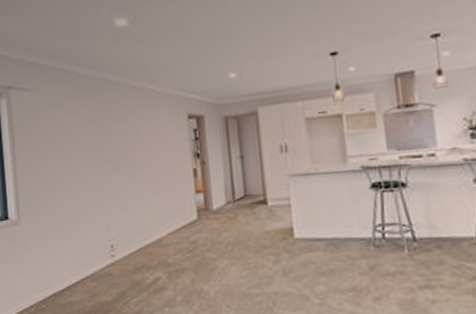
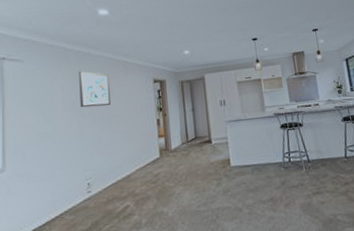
wall art: none [94,103,134,151] -> present [79,71,111,108]

